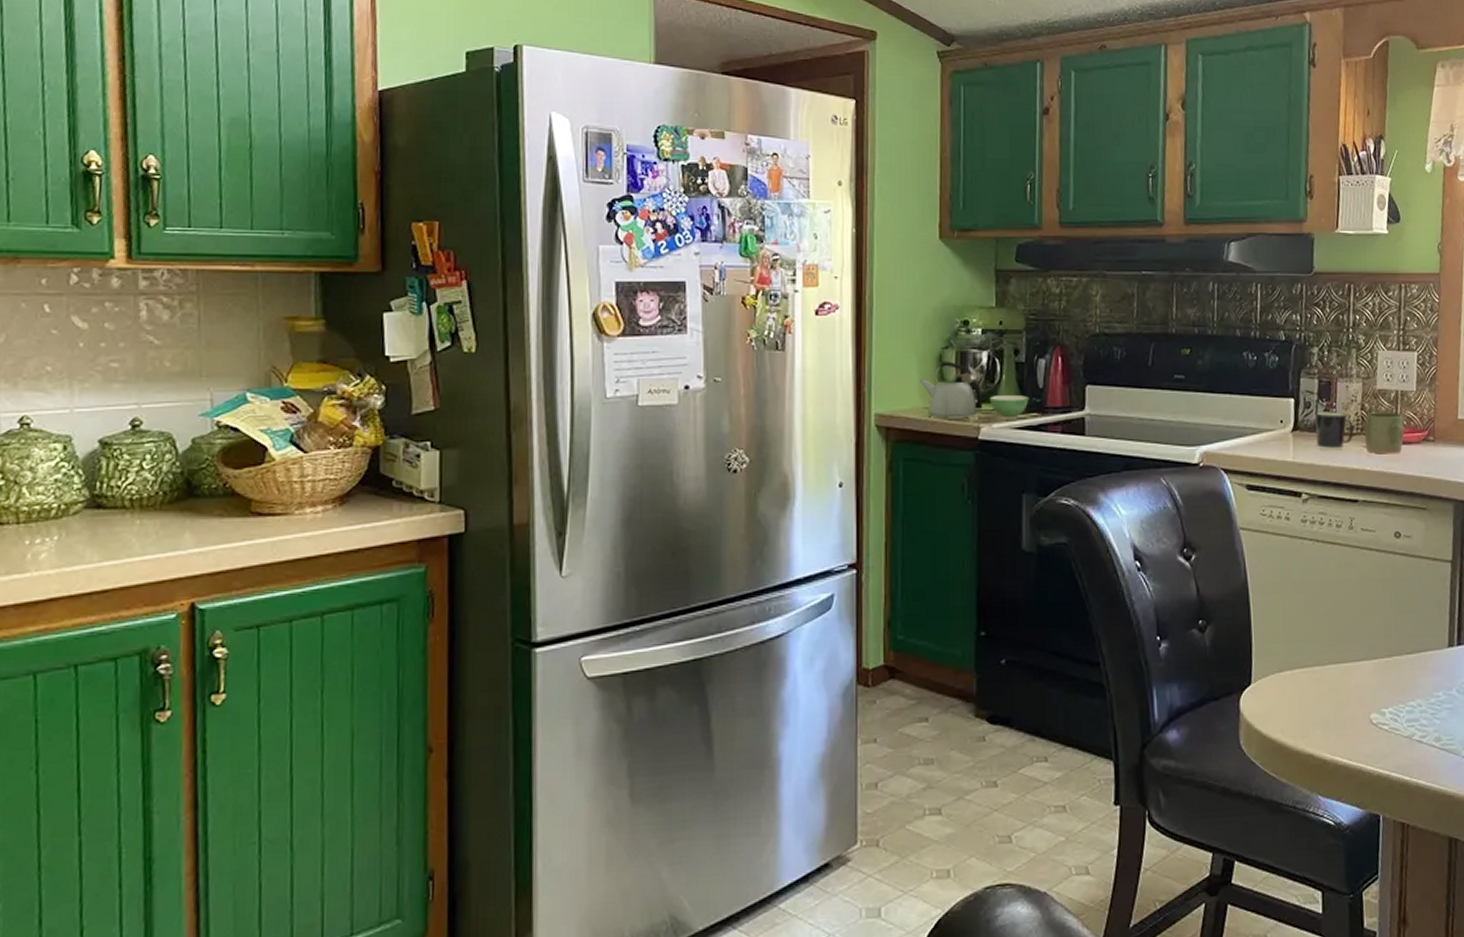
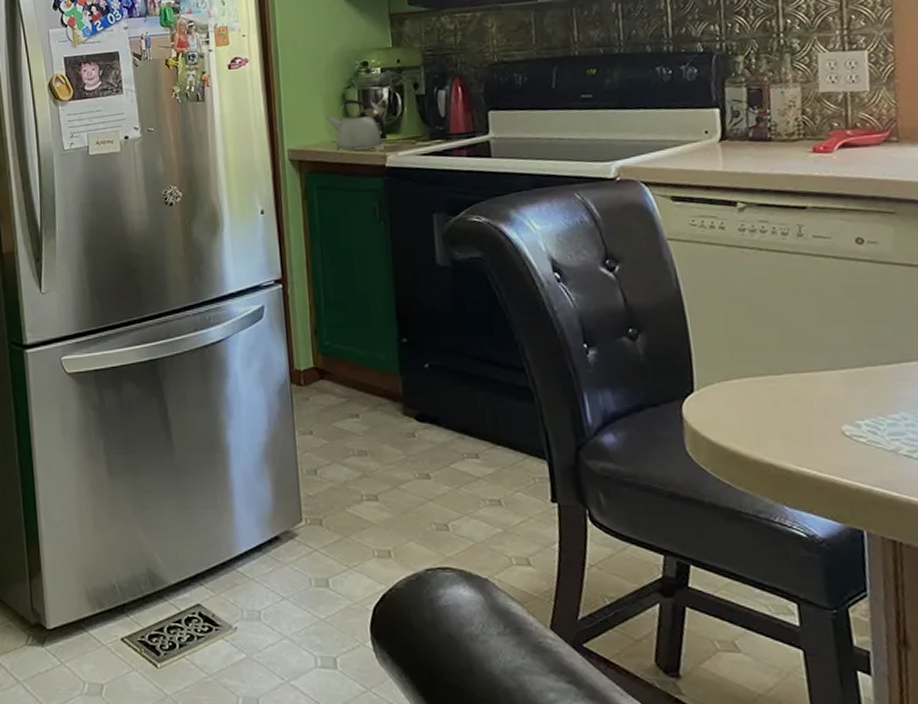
bowl: present [989,394,1029,420] -> none [393,124,432,148]
mug: present [1315,411,1354,451] -> none [745,118,795,159]
mug: present [1364,412,1405,454] -> none [807,114,859,159]

